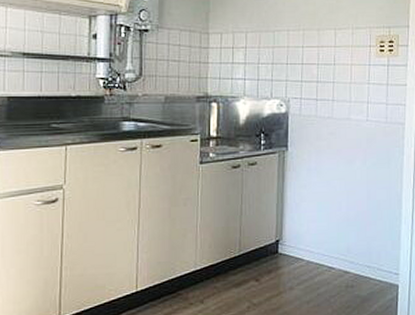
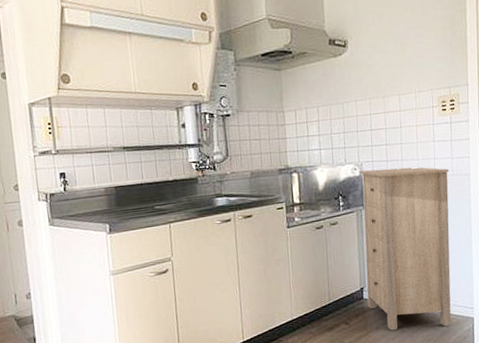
storage cabinet: none [283,107,382,293] -> present [358,167,452,331]

